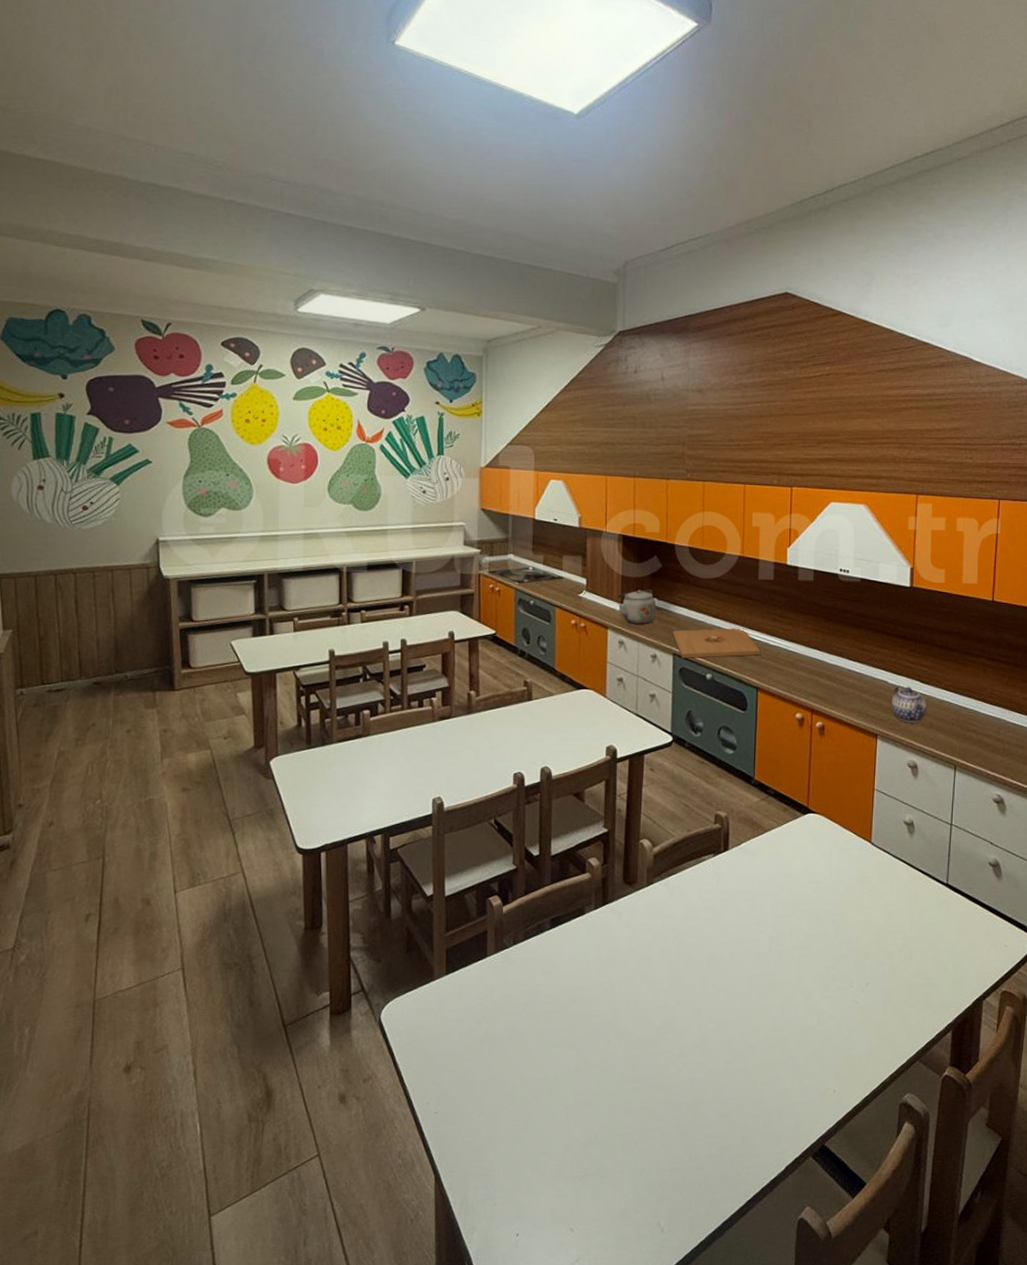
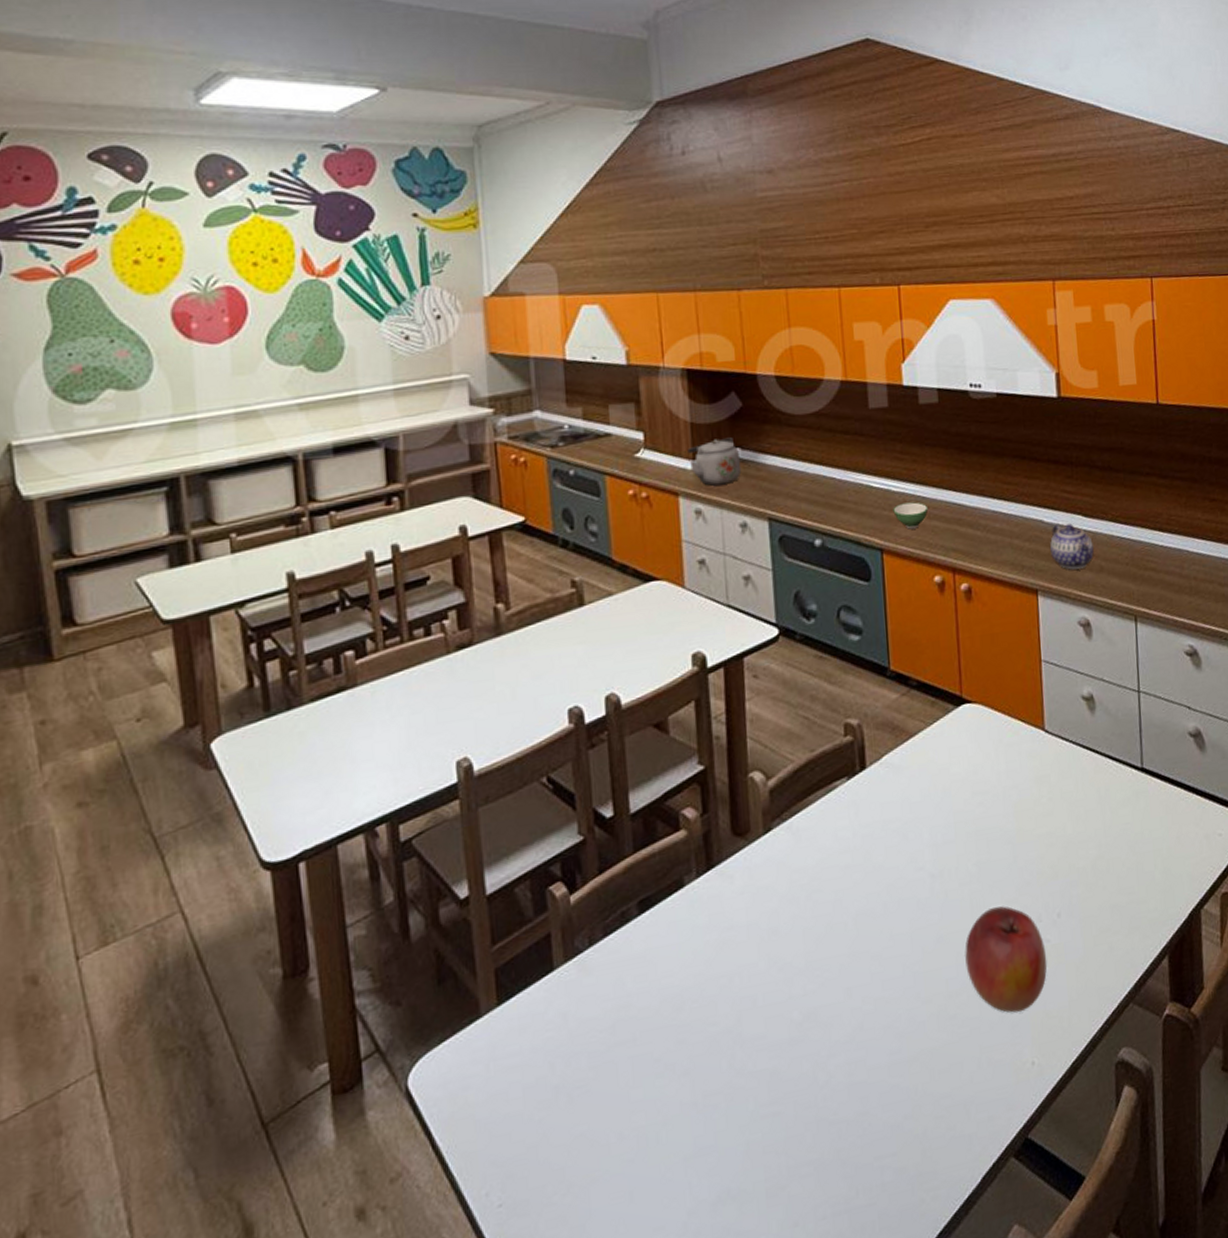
platter: present [672,628,761,658] -> none [764,474,882,523]
bowl: none [769,655,797,675] -> present [893,502,929,530]
apple: none [790,970,854,1051] -> present [965,906,1047,1013]

